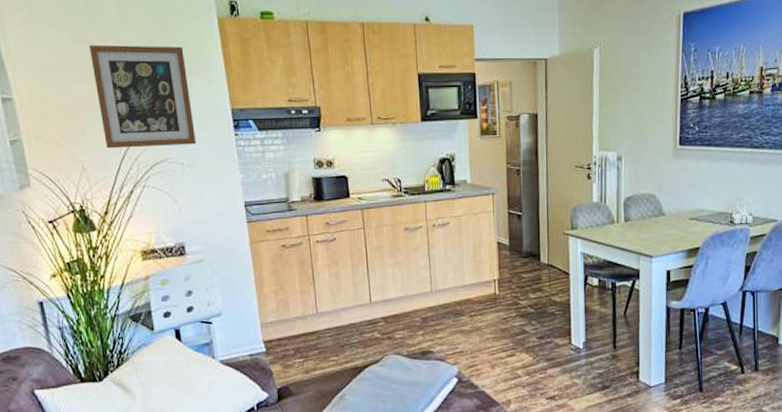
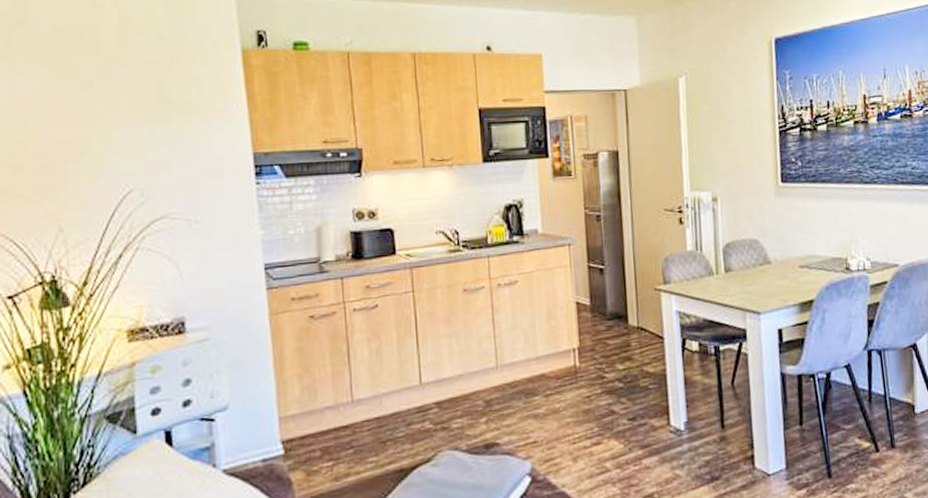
wall art: present [88,44,196,149] -> none [80,81,207,204]

